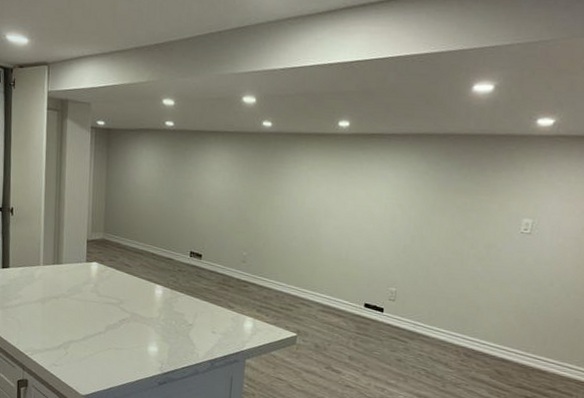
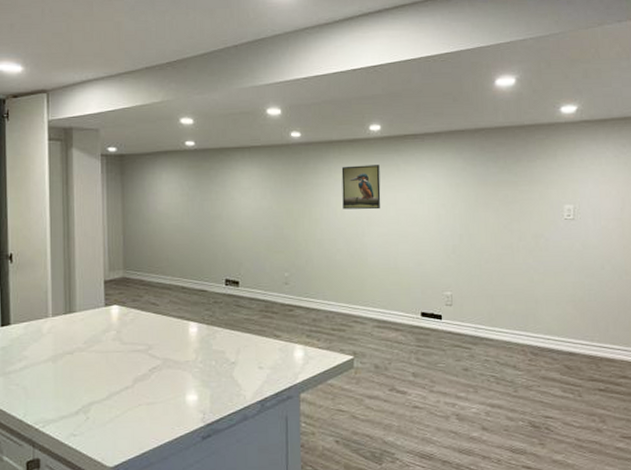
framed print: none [303,159,344,204] -> present [341,165,381,210]

